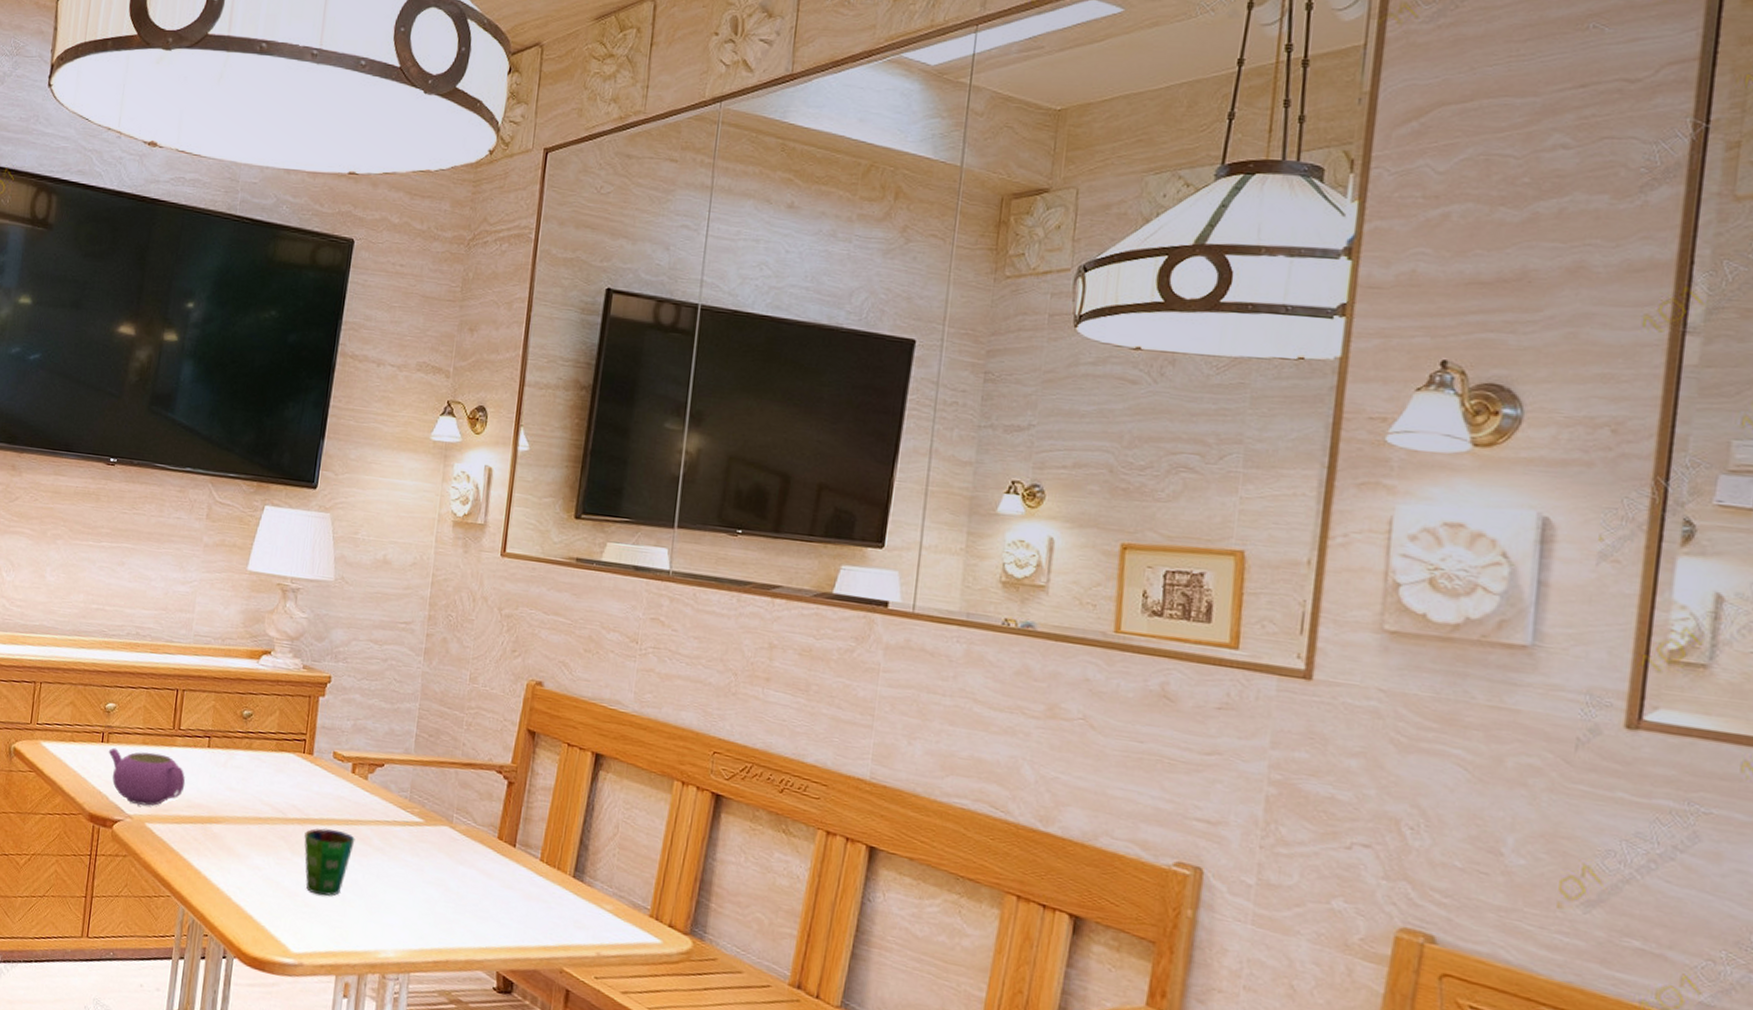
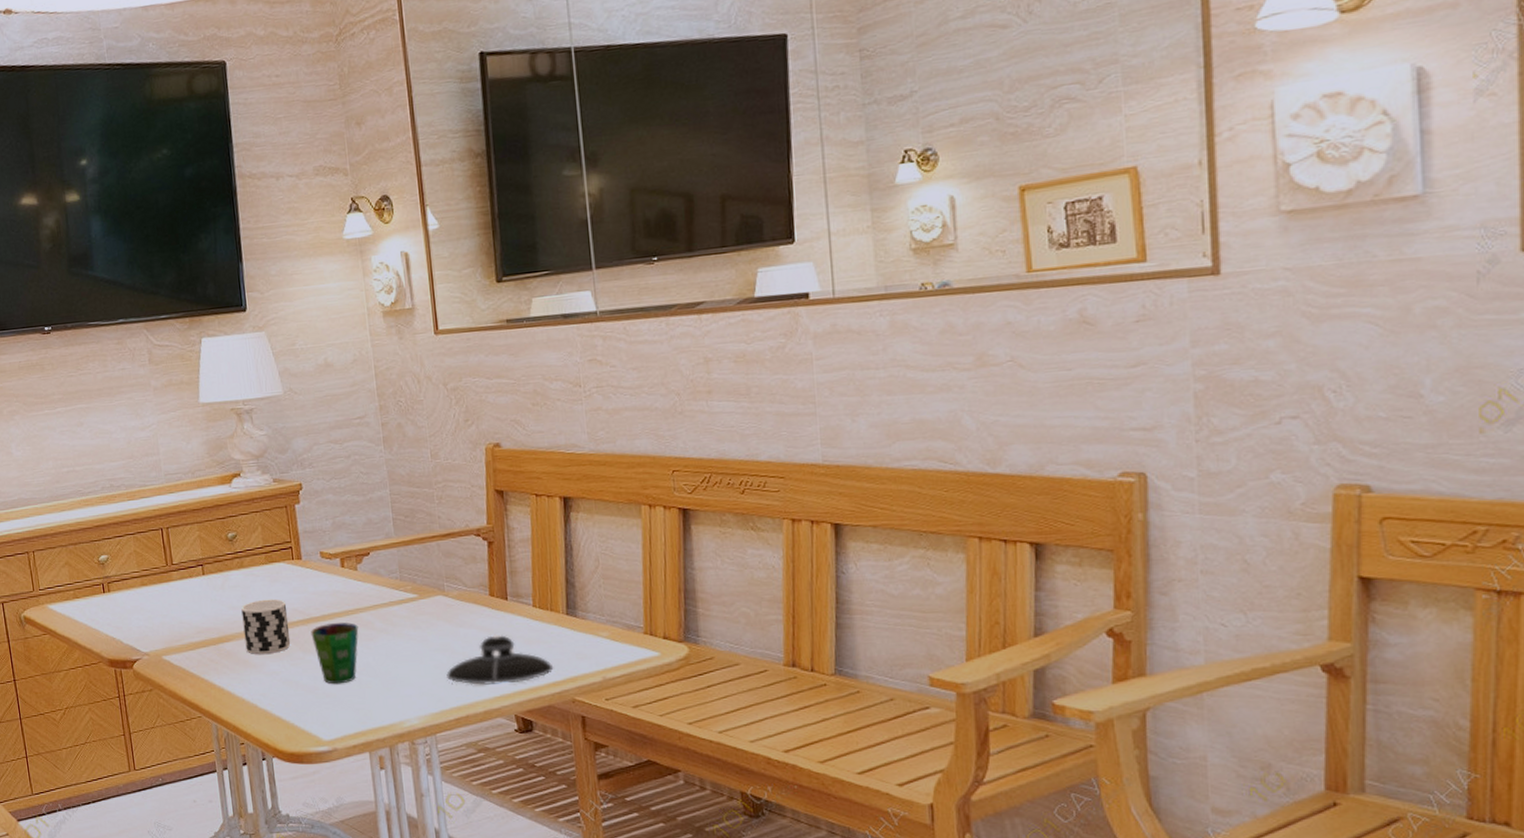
teapot: present [108,747,186,806] -> none [112,591,191,641]
cup: none [233,787,287,847] -> present [241,599,291,655]
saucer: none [434,880,548,938] -> present [446,634,554,685]

